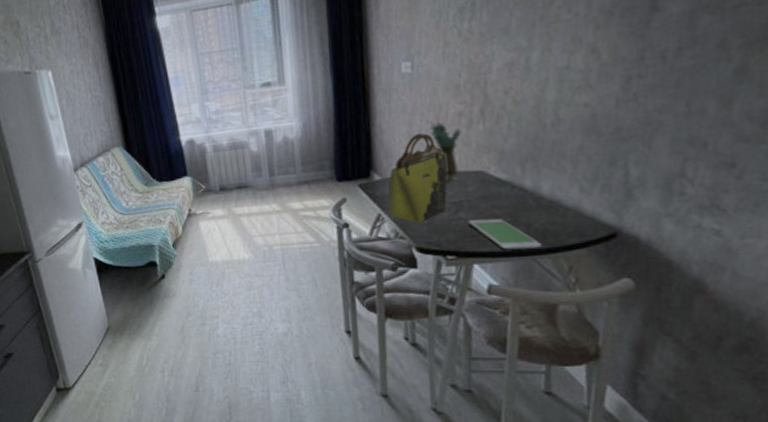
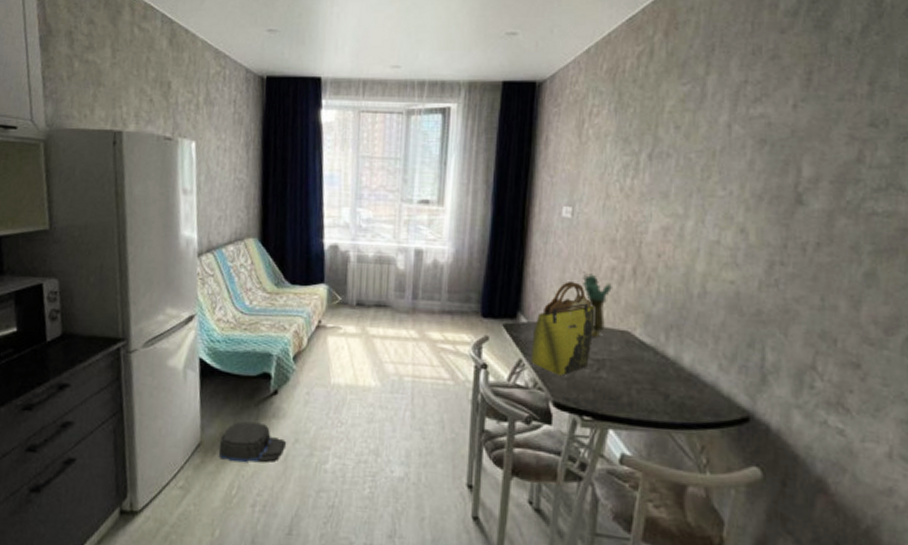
robot vacuum: none [124,303,181,338] -> present [219,421,287,462]
phone: present [468,218,543,250] -> none [608,381,678,423]

